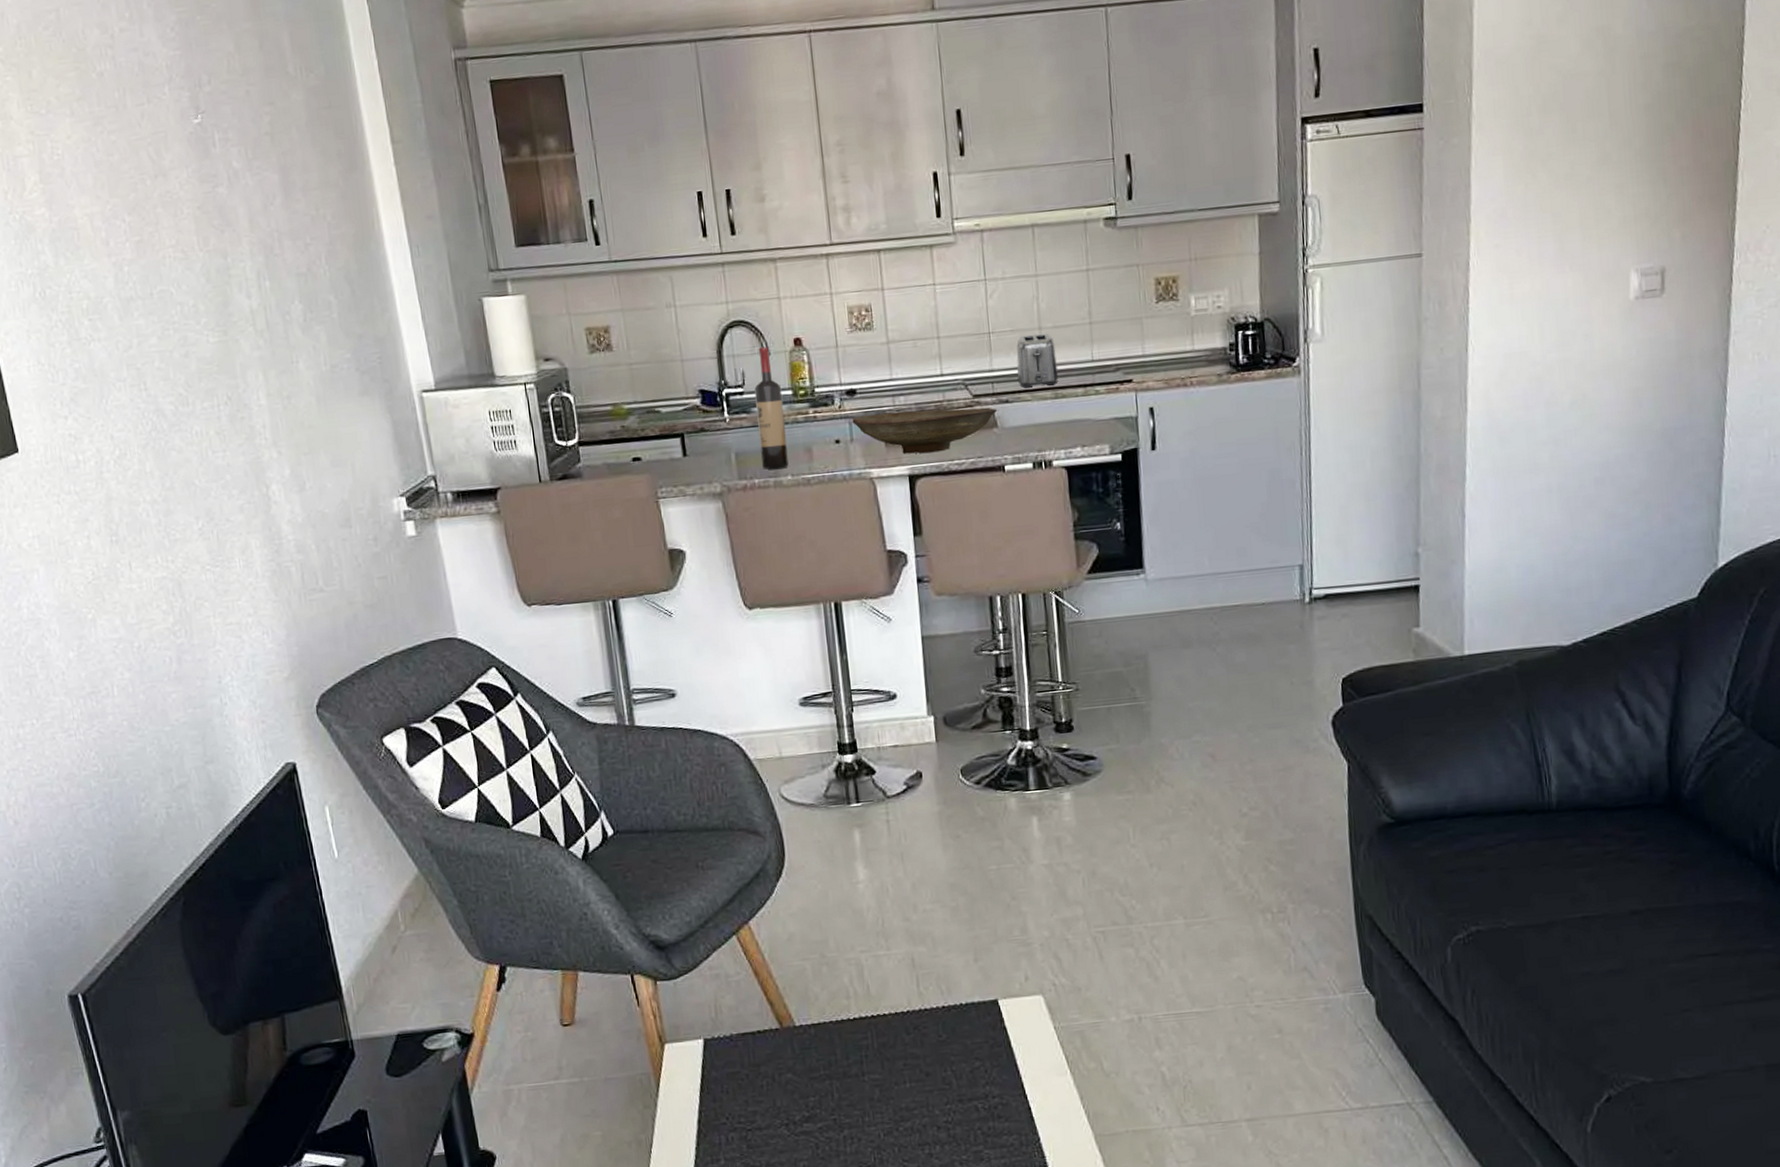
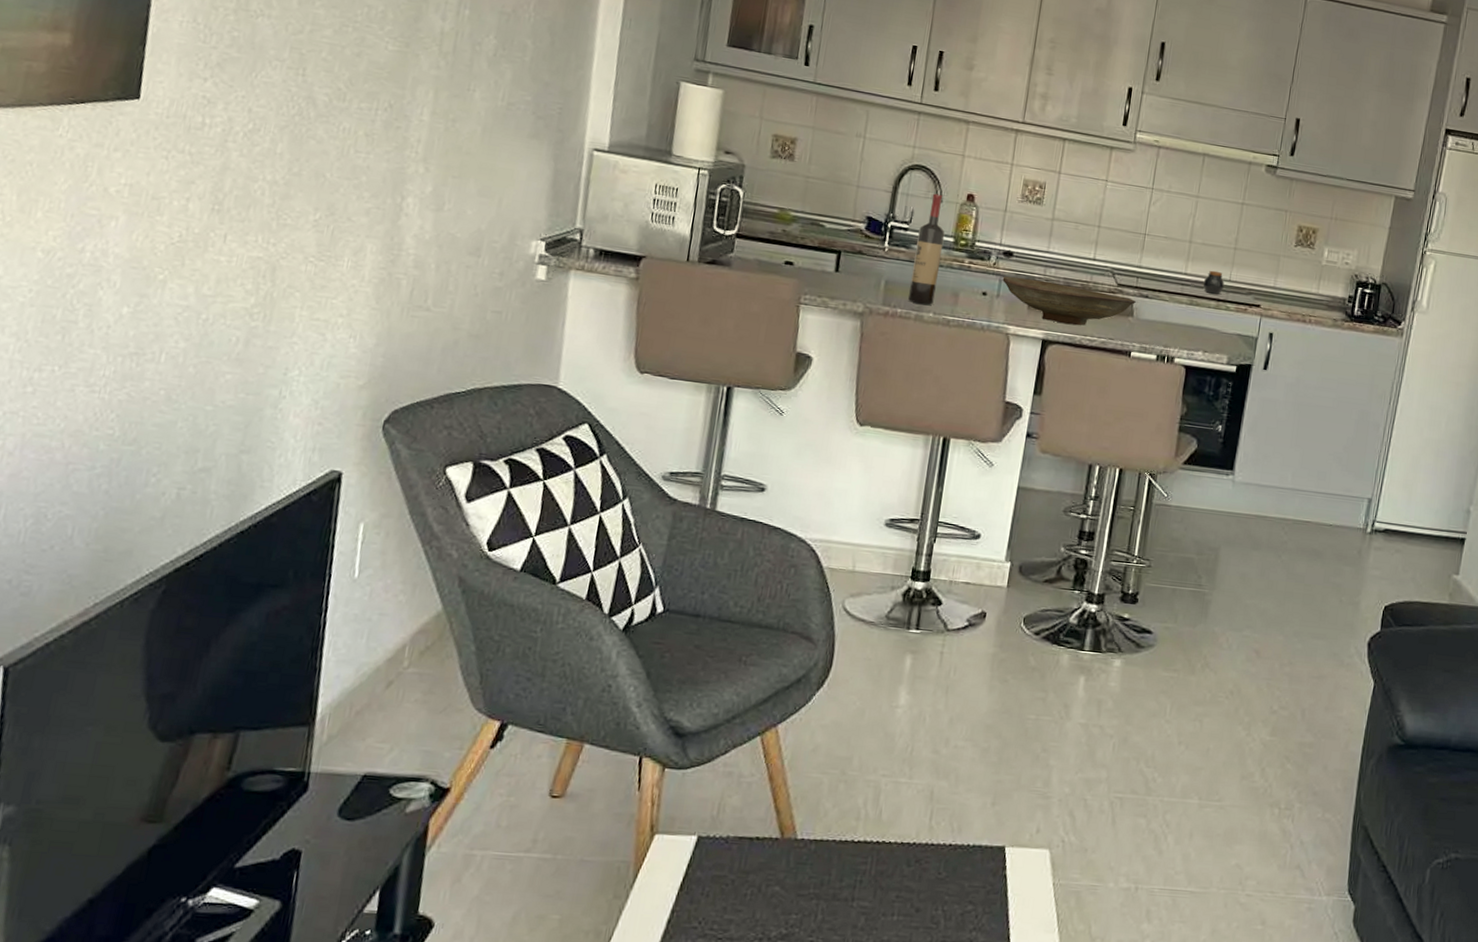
toaster: present [1016,334,1058,388] -> none [1160,244,1201,294]
jar: none [1064,353,1088,382] -> present [1203,270,1225,295]

